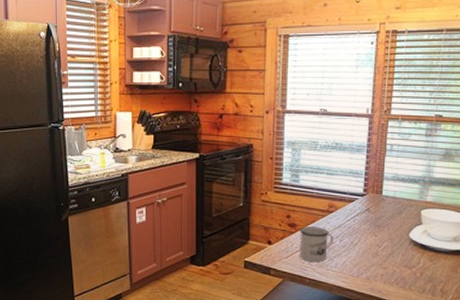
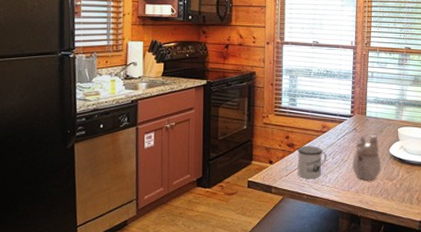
teapot: none [363,217,399,267] -> present [352,135,382,181]

